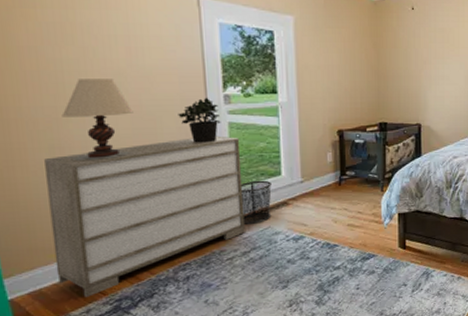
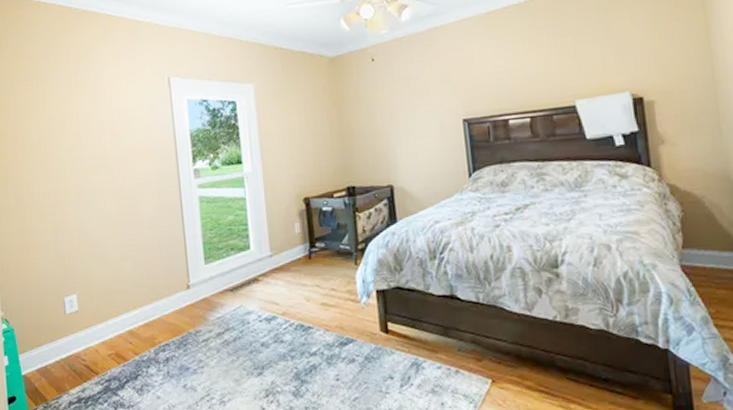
dresser: present [44,136,245,297] -> none [50,210,219,376]
table lamp: present [62,79,134,161] -> none [63,162,119,241]
potted plant: present [178,97,221,143] -> none [154,172,192,219]
waste bin: present [241,180,272,224] -> none [212,255,243,303]

